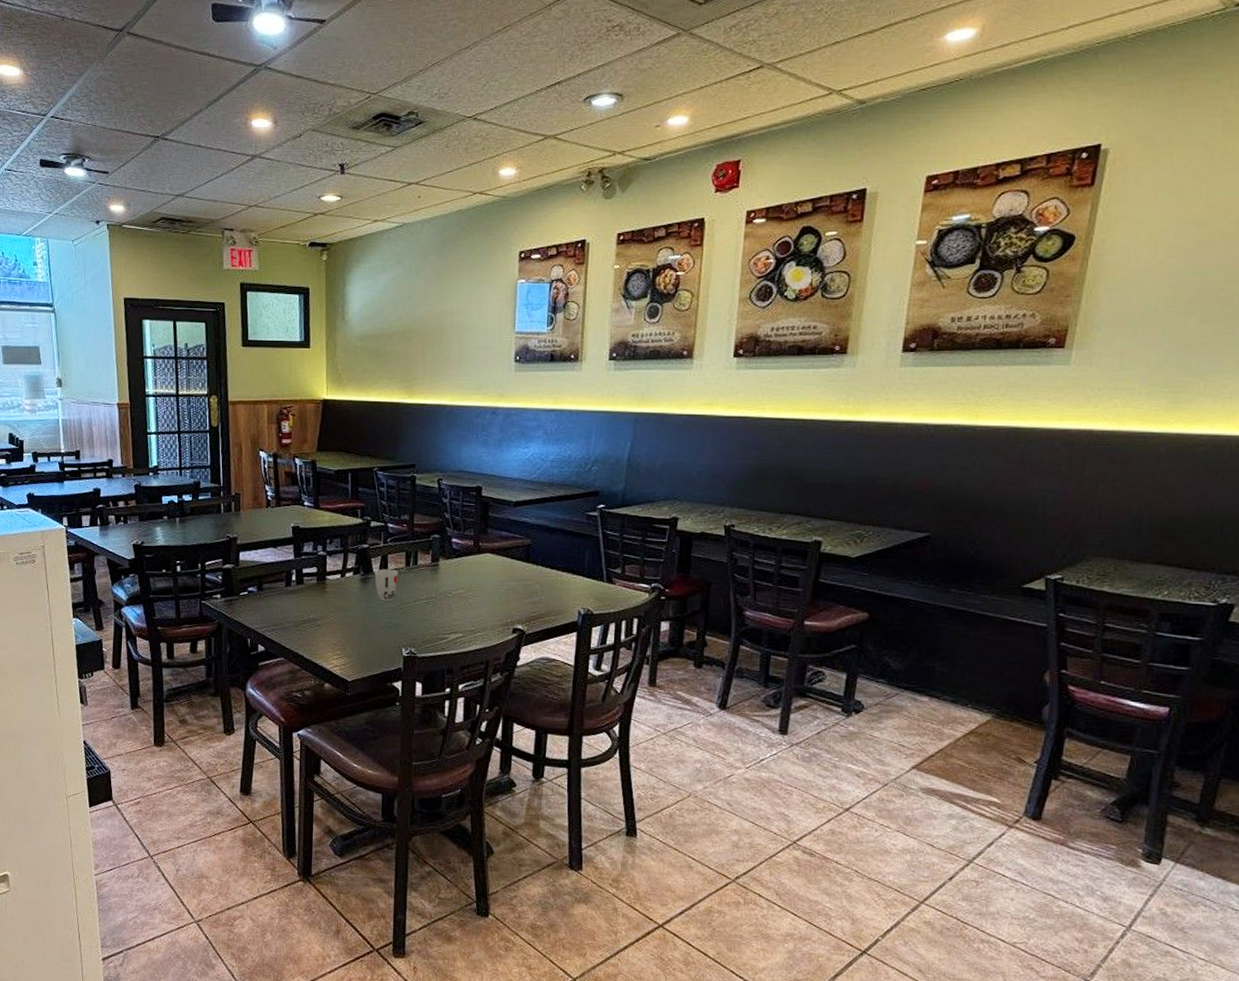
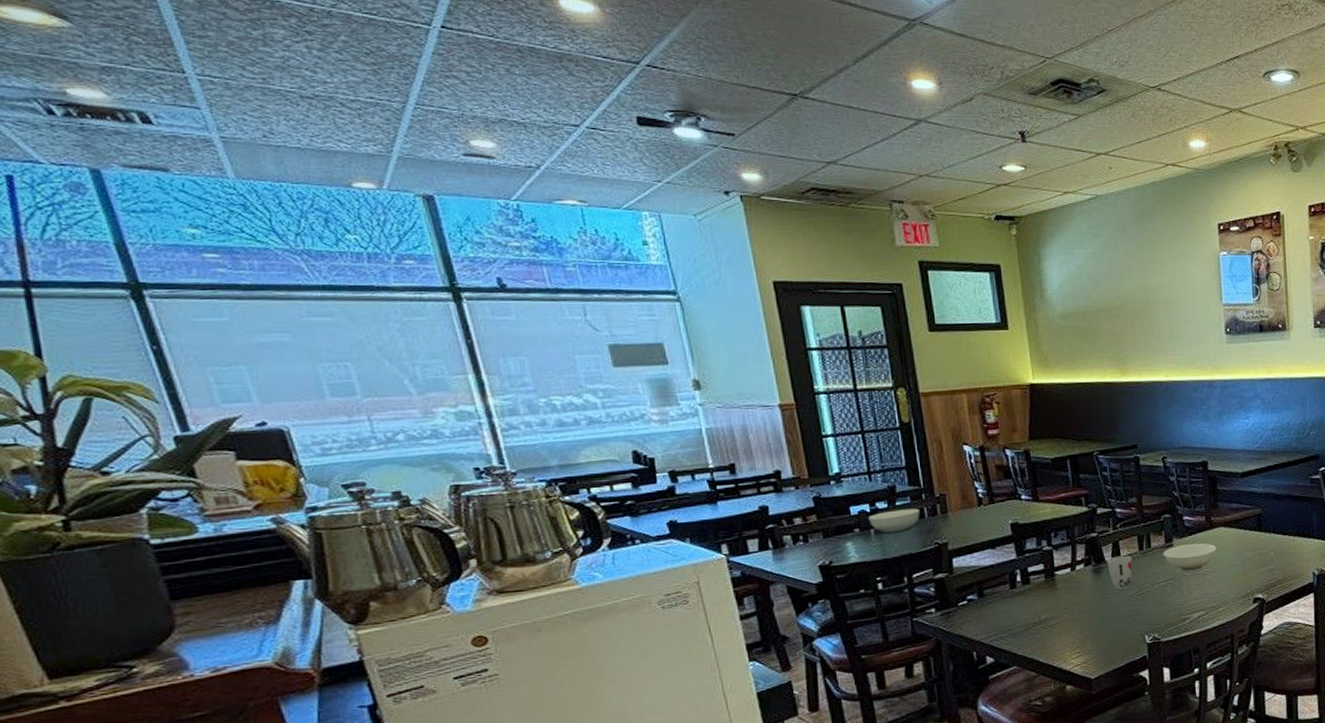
bowl: none [176,503,217,524] -> present [868,508,920,534]
bowl: none [428,565,482,593] -> present [1163,543,1217,571]

